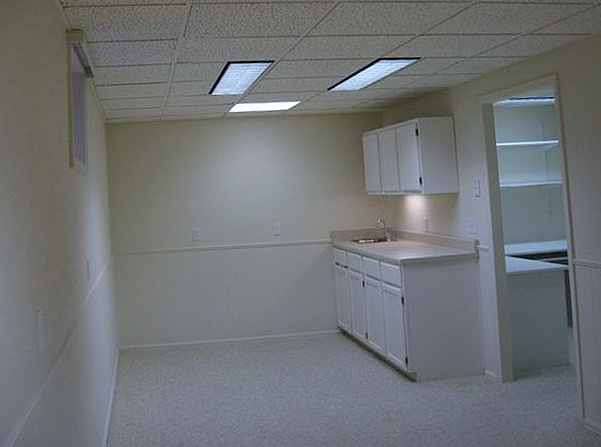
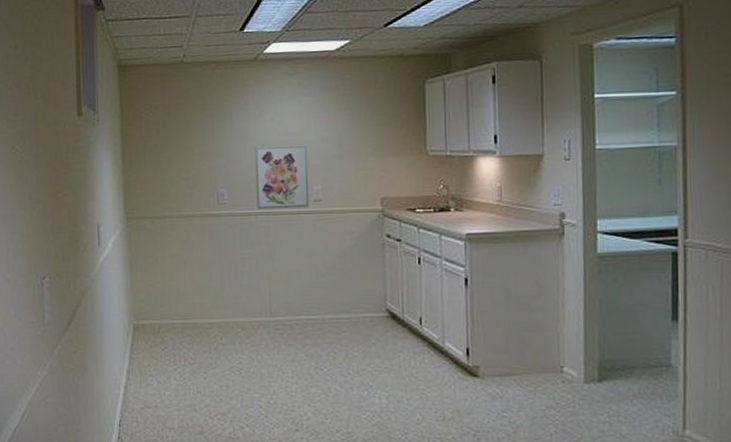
wall art: none [223,188,271,244] -> present [254,145,310,209]

